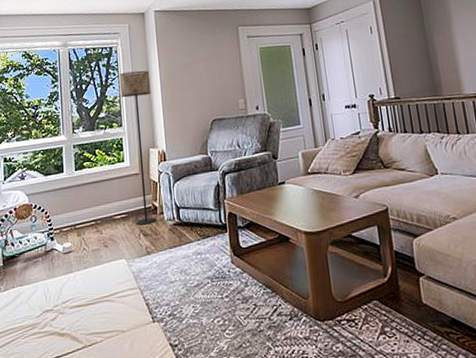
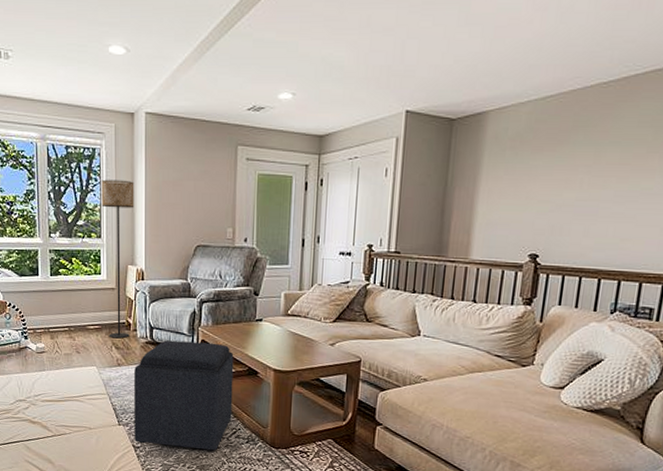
ottoman: none [164,213,271,341] -> present [134,340,234,452]

